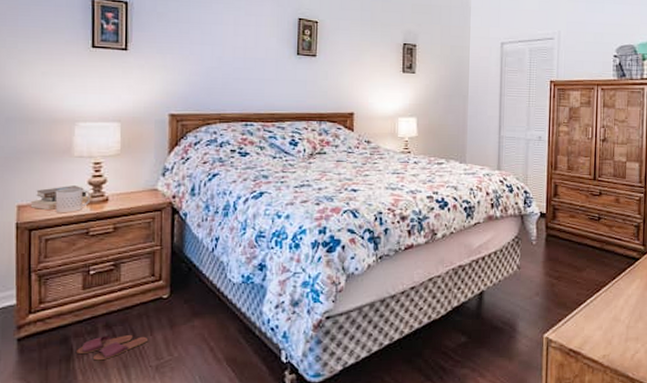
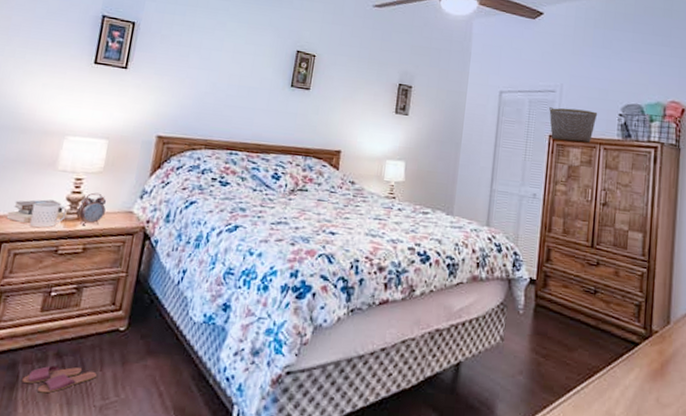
alarm clock: none [101,174,130,207] -> present [76,192,107,226]
basket: none [549,54,594,86] -> present [549,107,598,144]

